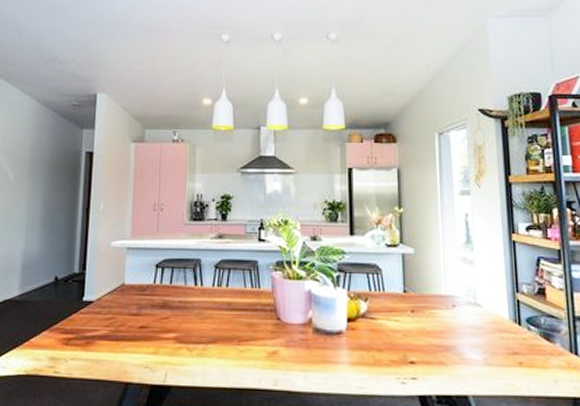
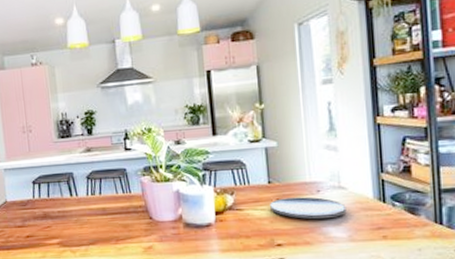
plate: none [404,310,482,337] -> present [270,196,347,219]

